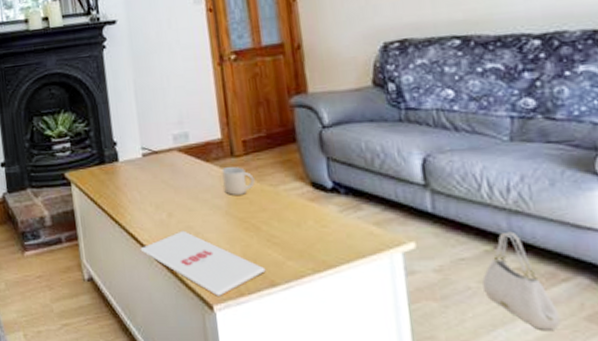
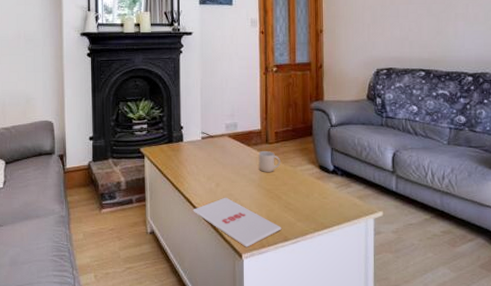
handbag: present [481,231,561,330] -> none [421,206,466,274]

